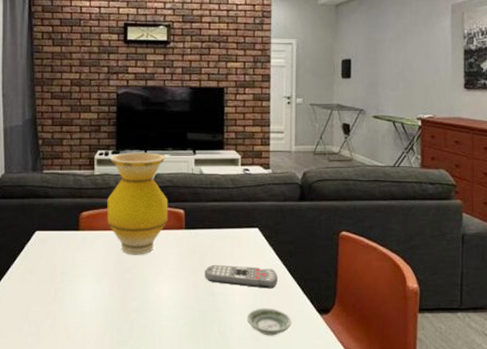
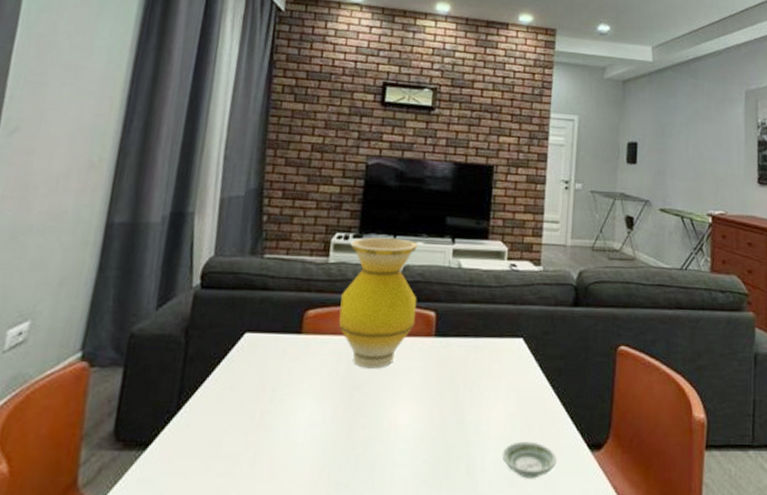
remote control: present [204,264,277,289] -> none [454,383,543,417]

